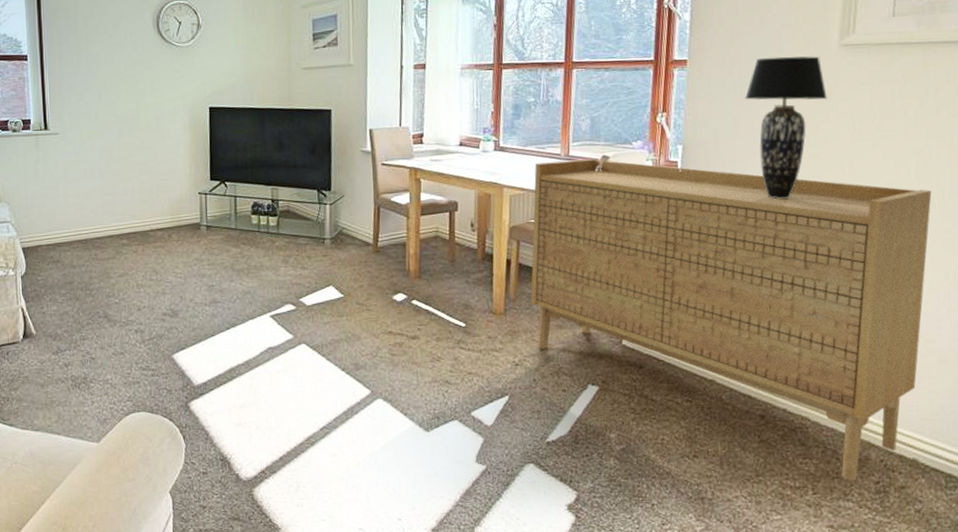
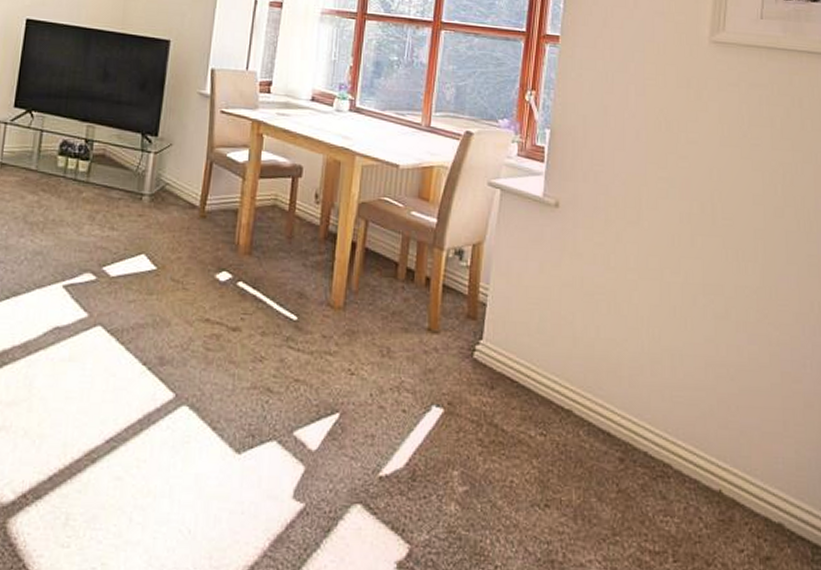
sideboard: present [531,158,932,481] -> none [375,131,797,547]
table lamp: present [744,56,827,200] -> none [615,44,697,203]

